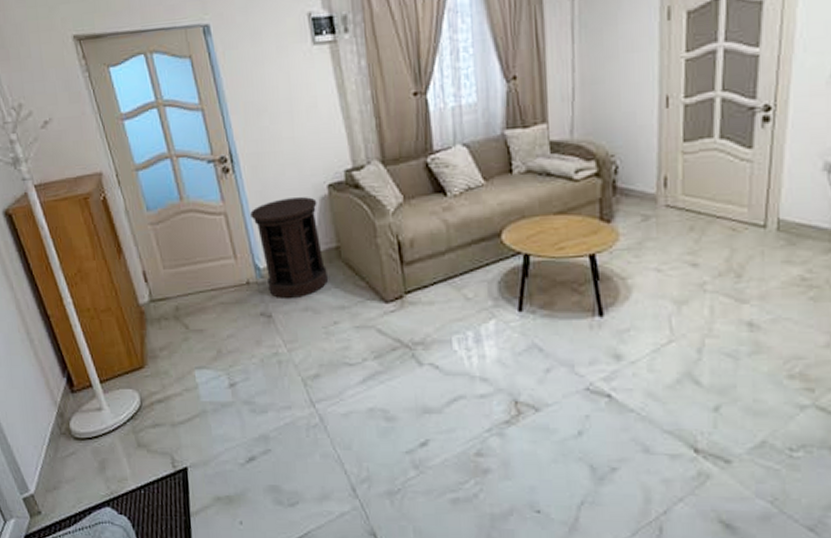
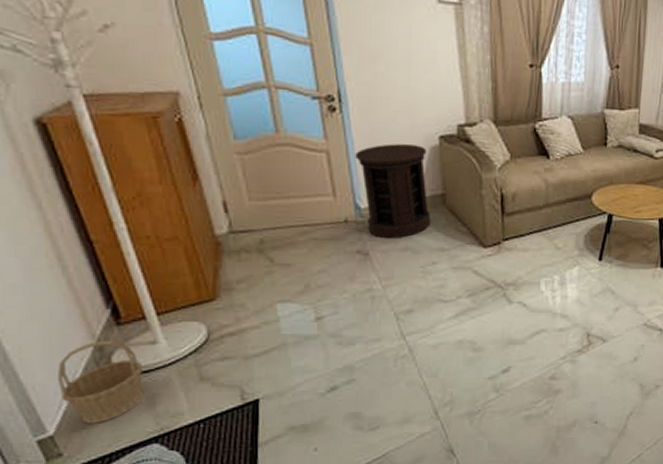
basket: none [32,408,97,485] -> present [57,341,145,424]

